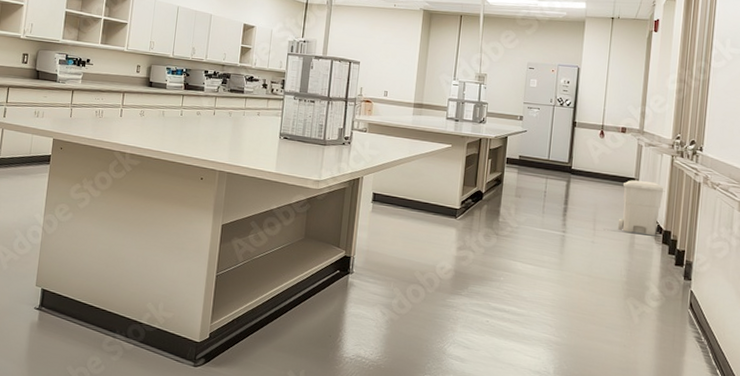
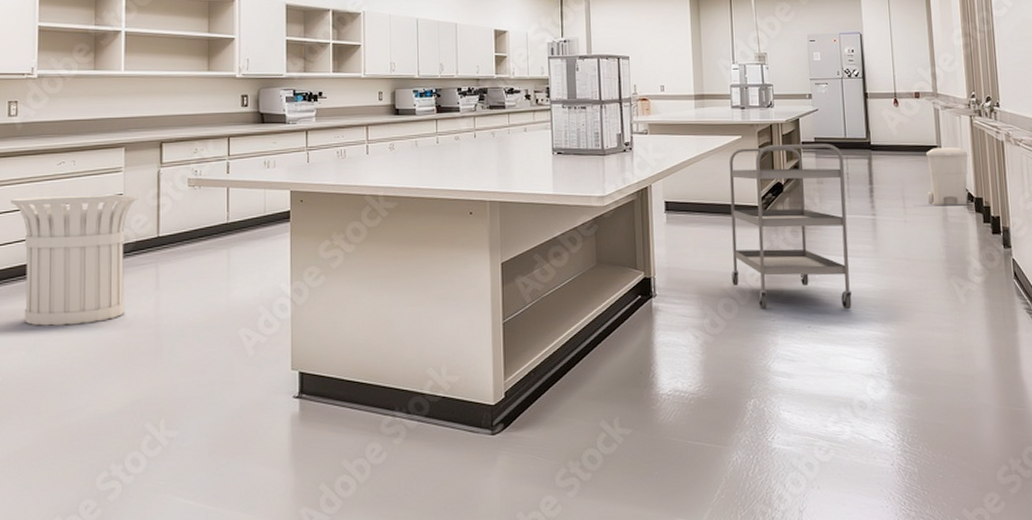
utility cart: none [423,156,544,312] -> present [728,144,852,310]

